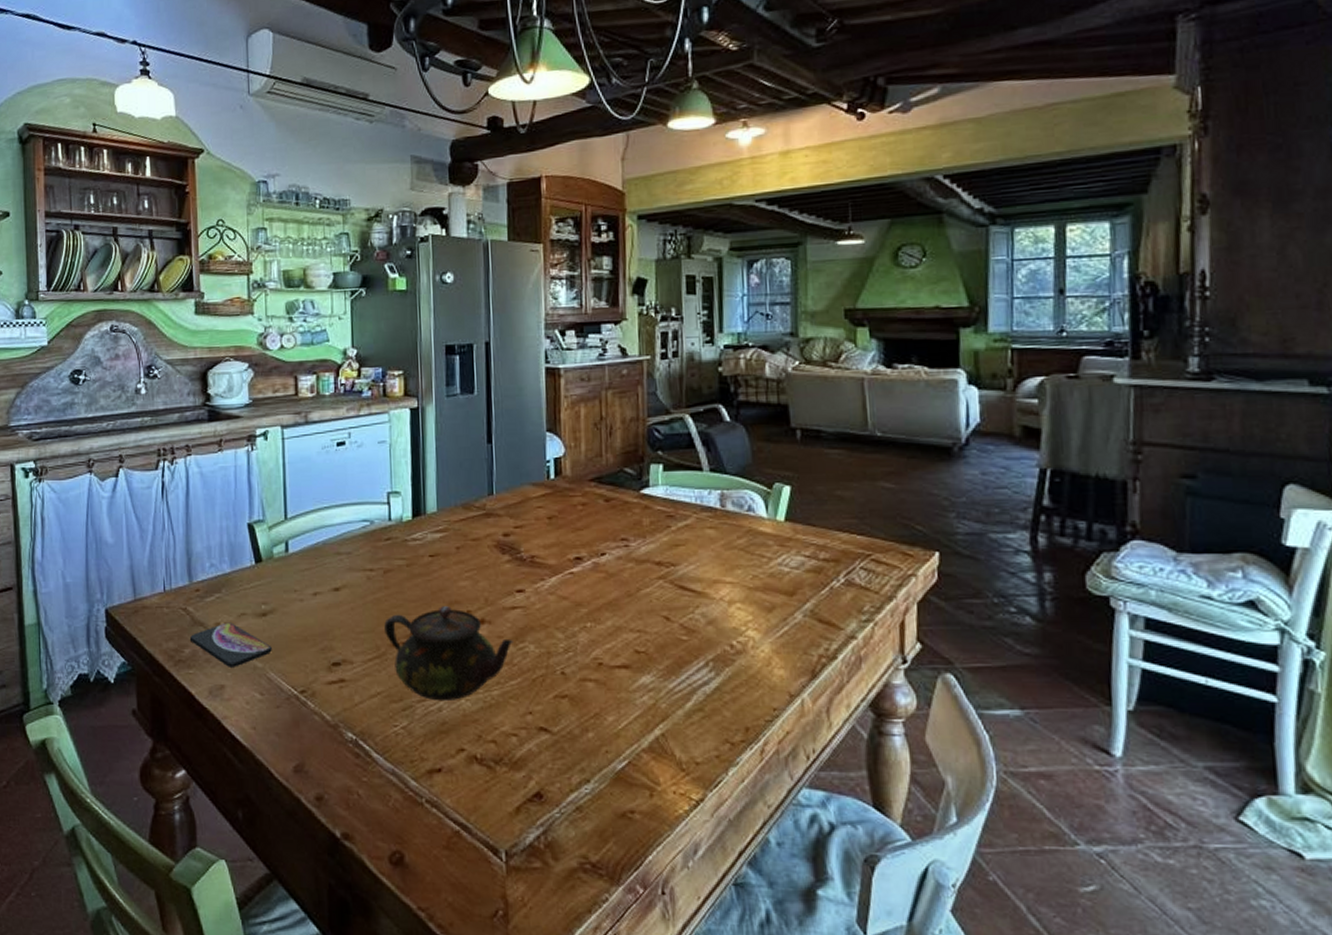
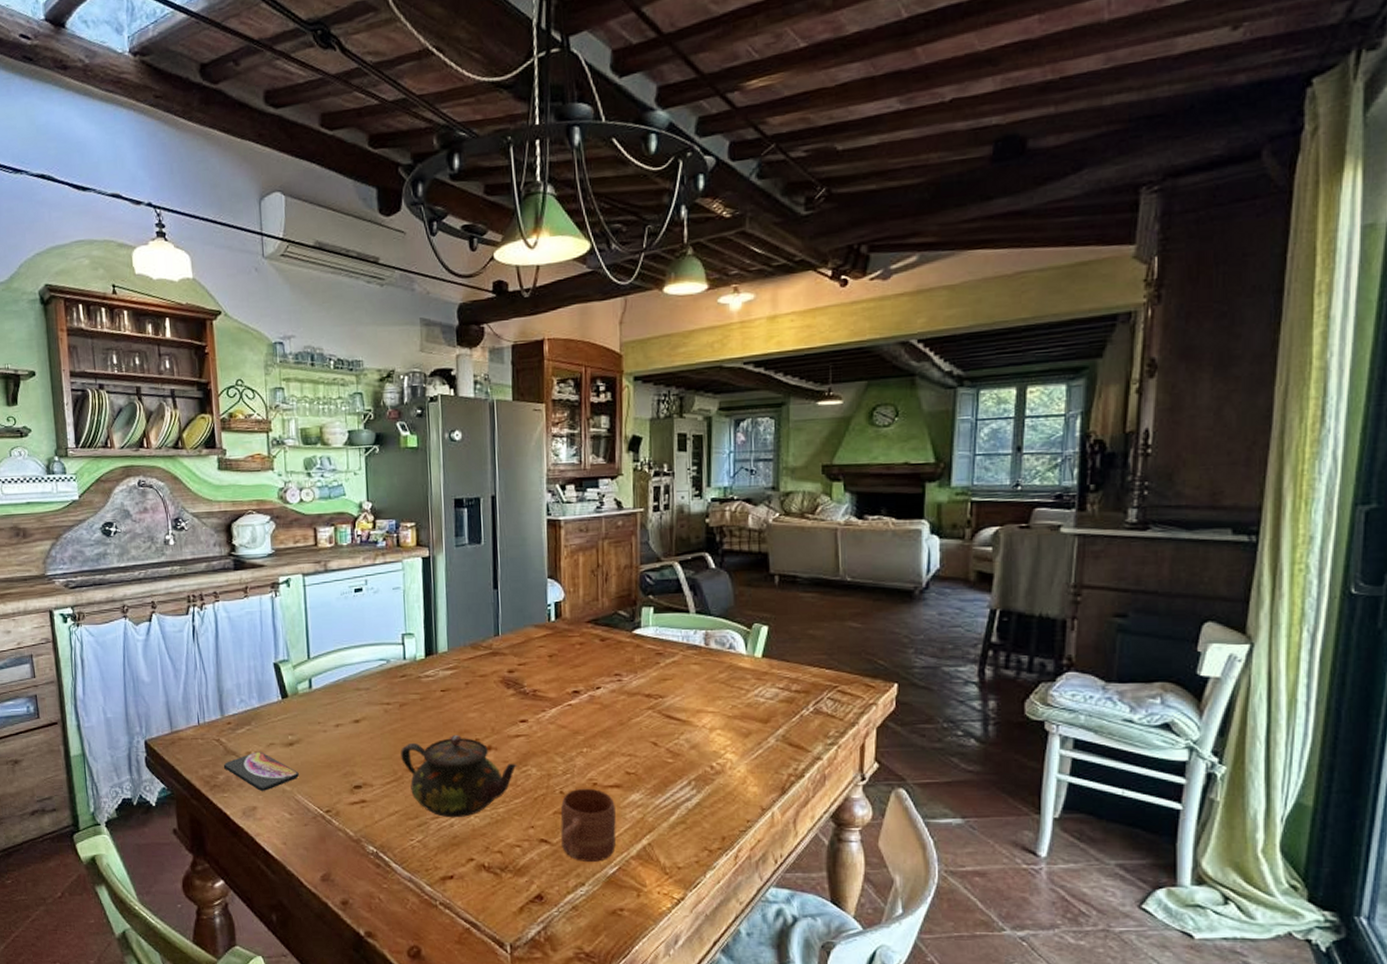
mug: none [561,668,625,755] -> present [560,788,616,862]

